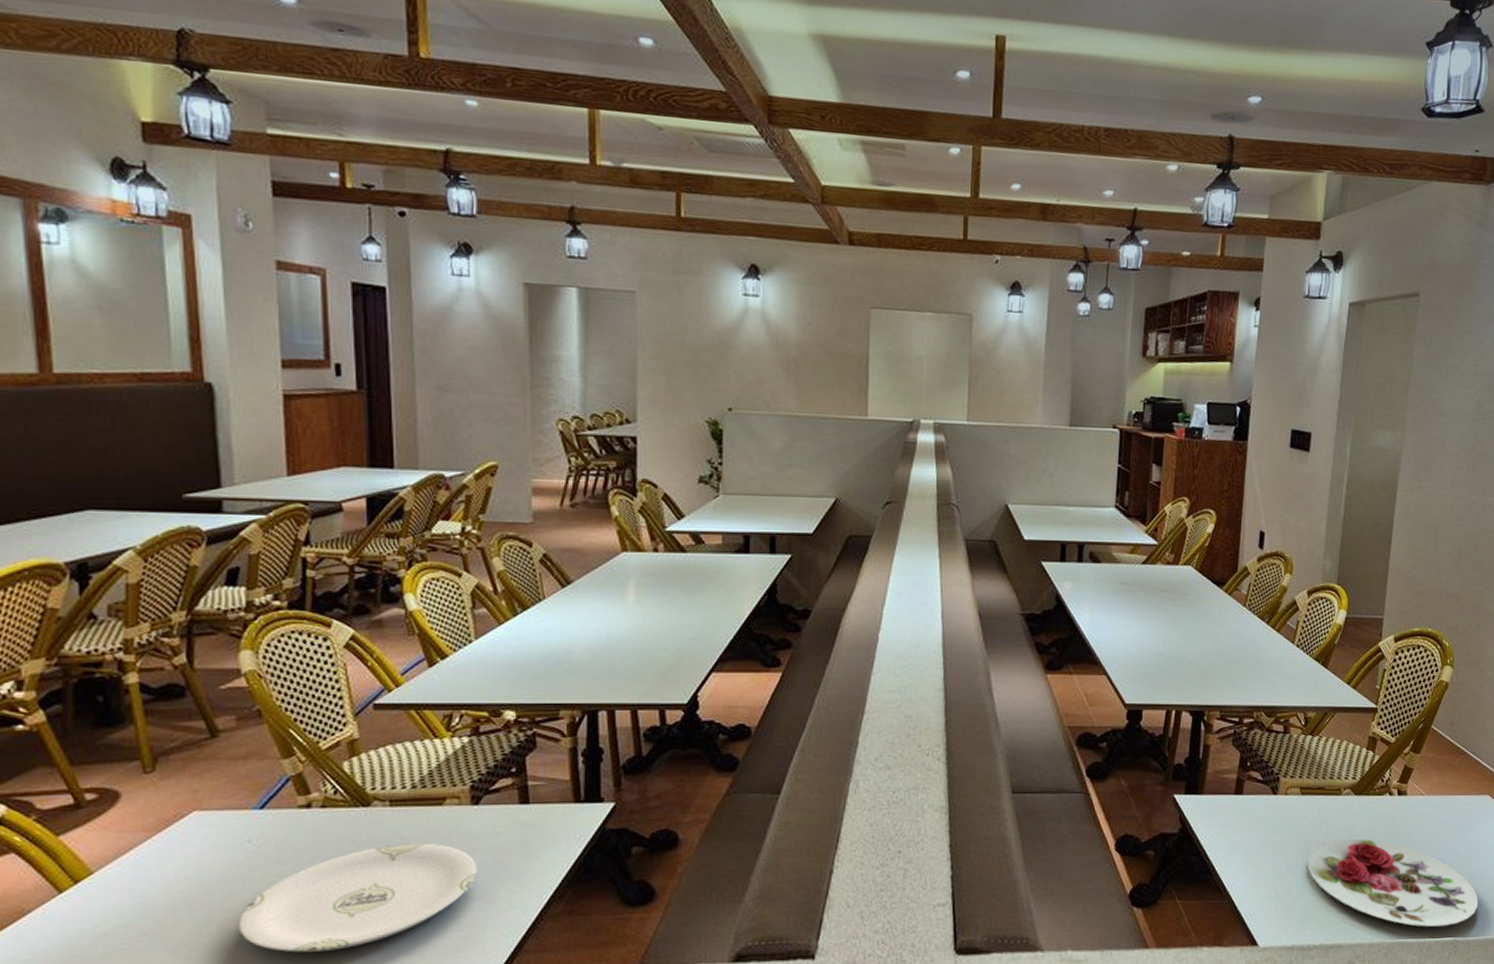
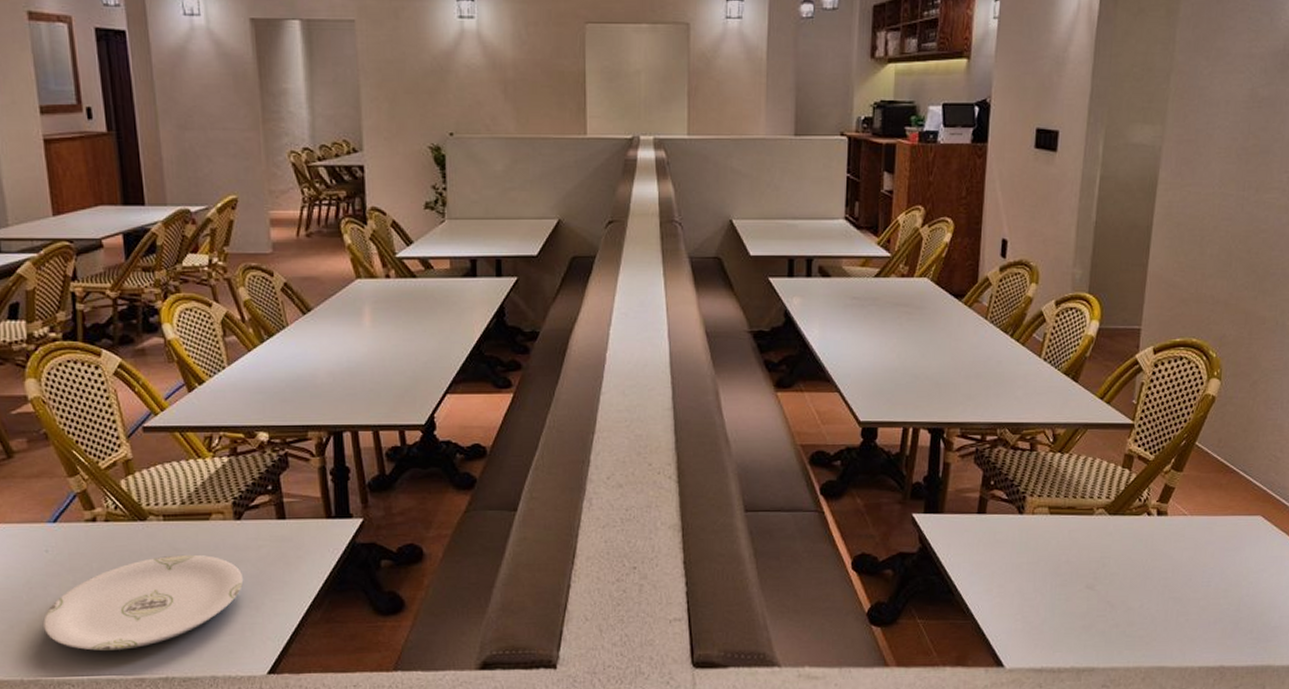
plate: present [1307,838,1479,927] -> none [1056,560,1249,652]

